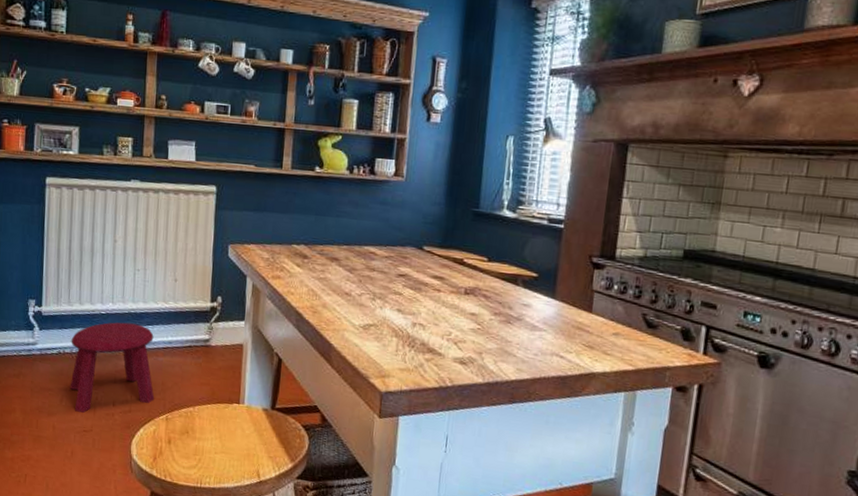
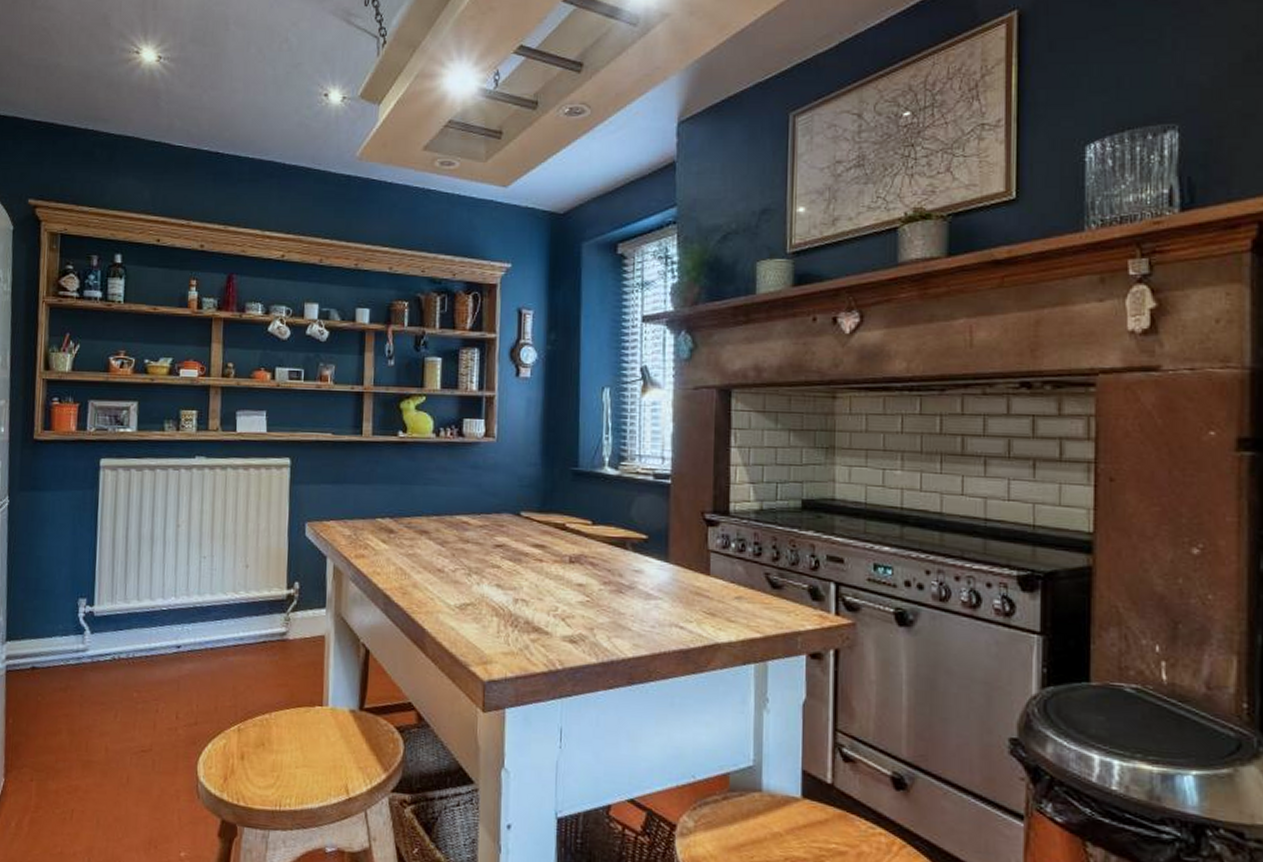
stool: present [69,322,155,413] -> none [125,618,224,729]

